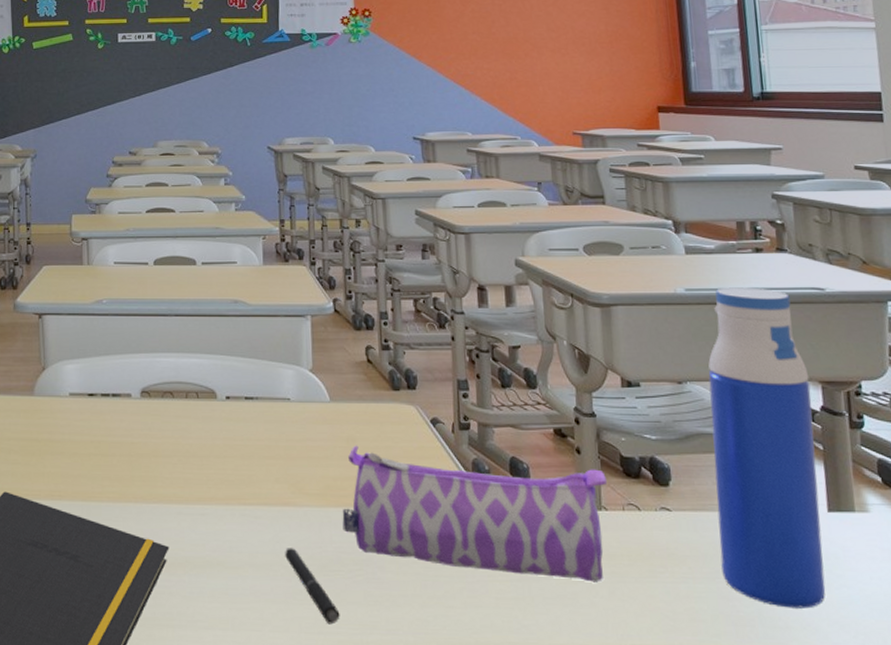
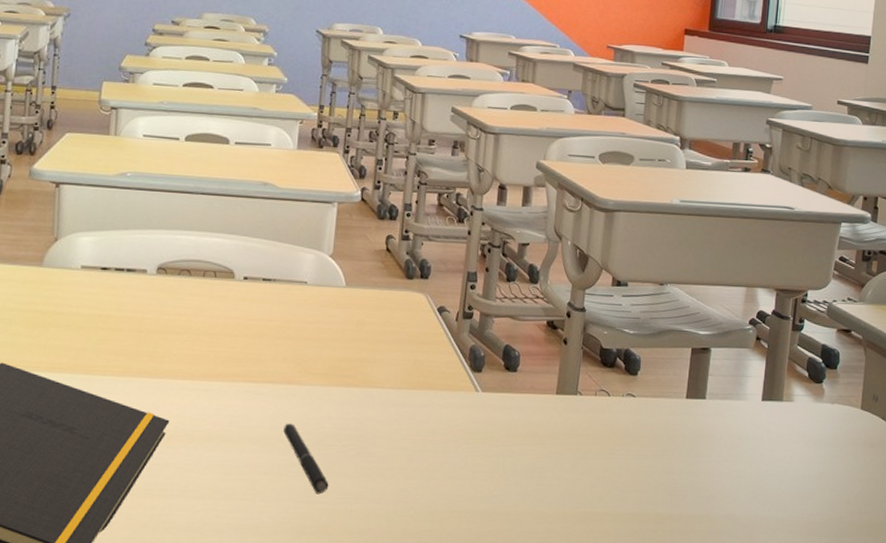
pencil case: present [342,445,608,583] -> none [342,329,586,458]
water bottle: present [708,287,826,609] -> none [668,201,768,481]

